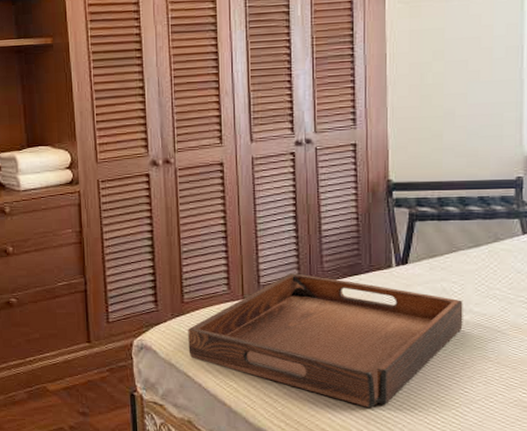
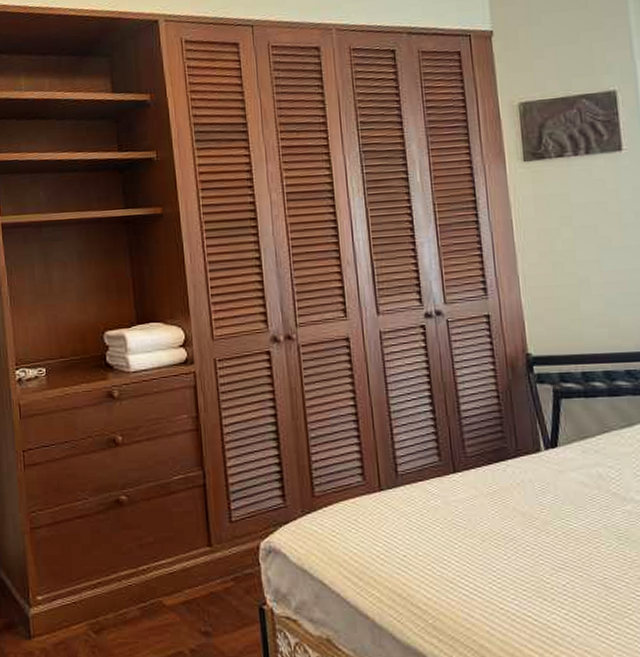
serving tray: present [188,273,463,408] -> none [321,460,626,617]

